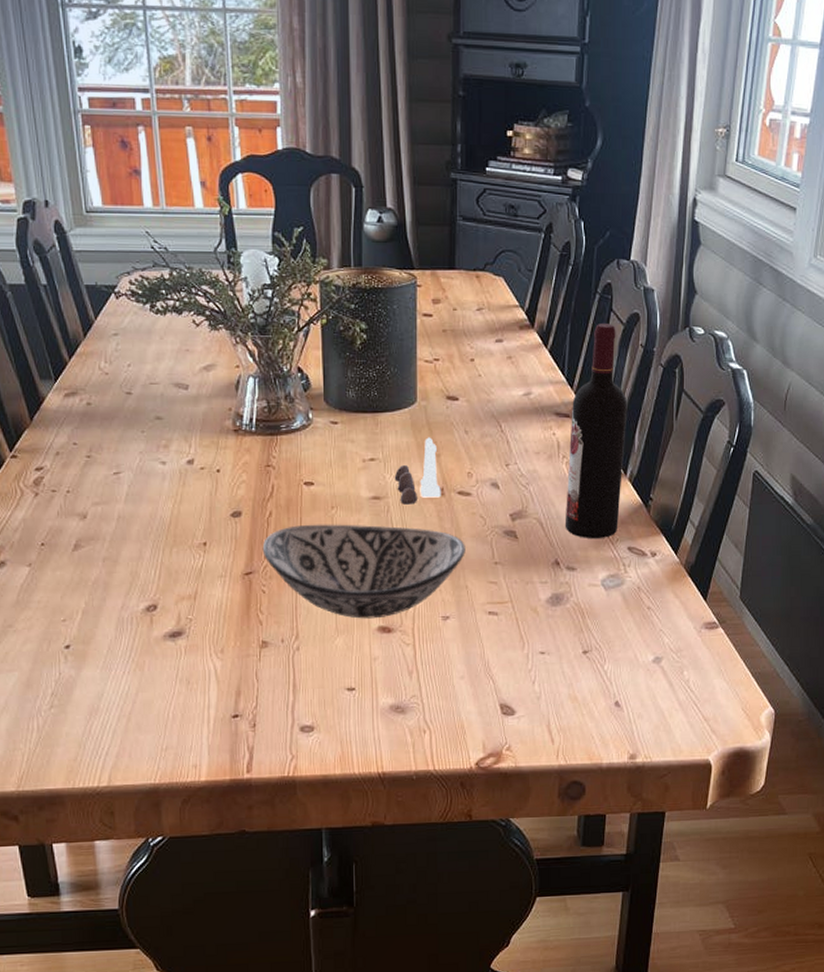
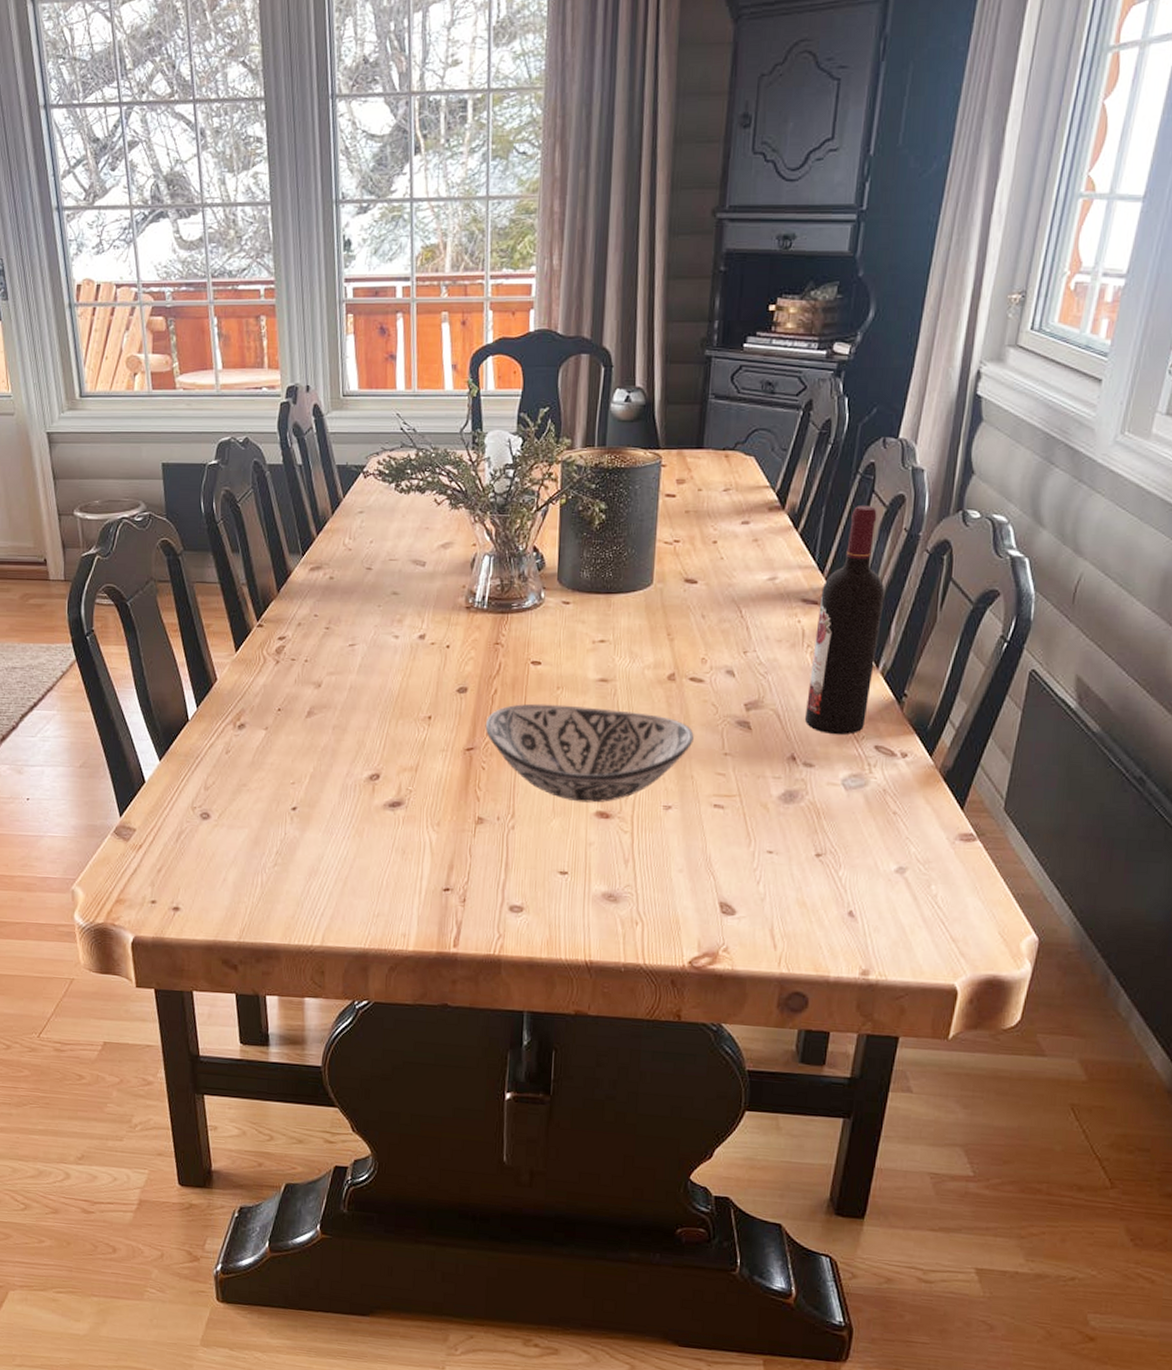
salt and pepper shaker set: present [394,437,441,505] -> none [624,620,672,689]

